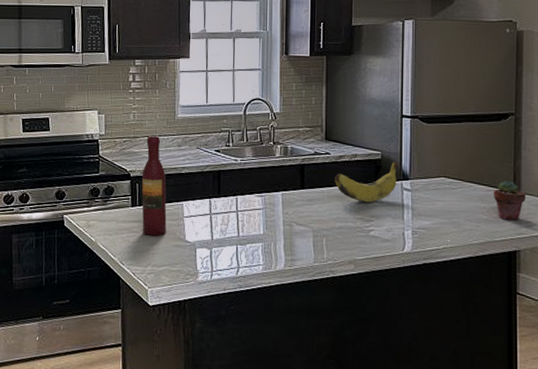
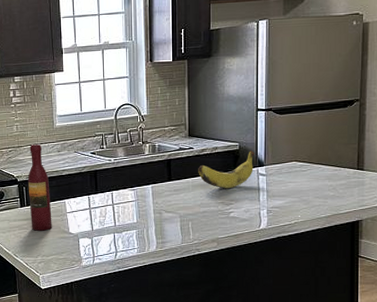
potted succulent: present [493,180,526,221] -> none [339,160,368,195]

